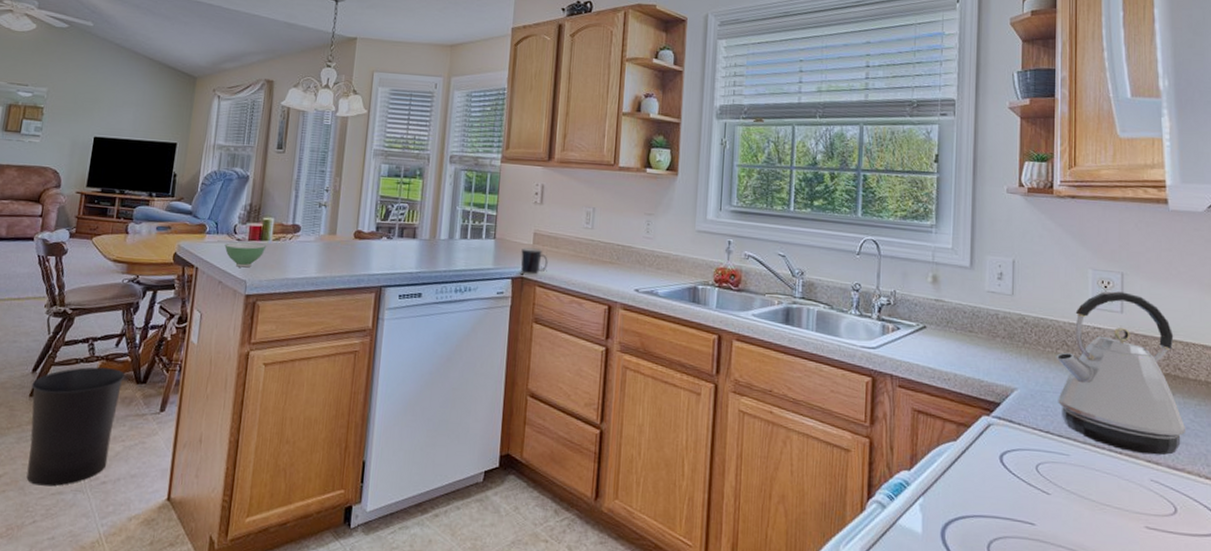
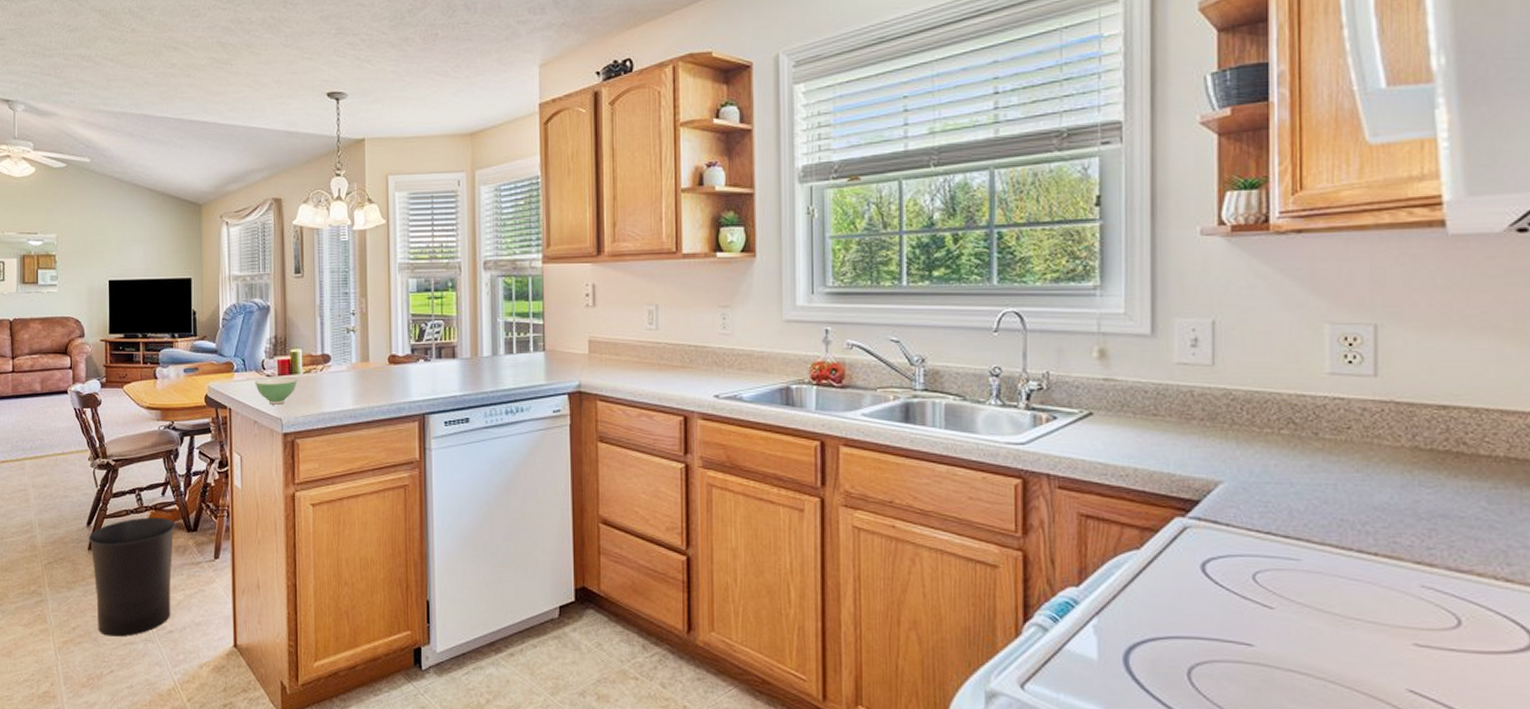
mug: present [520,247,548,276] -> none [575,358,608,389]
kettle: present [1056,291,1186,456] -> none [1278,349,1476,555]

